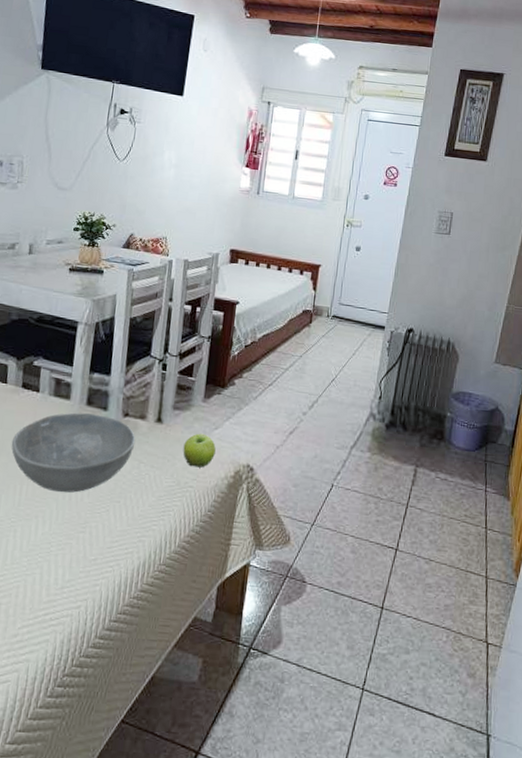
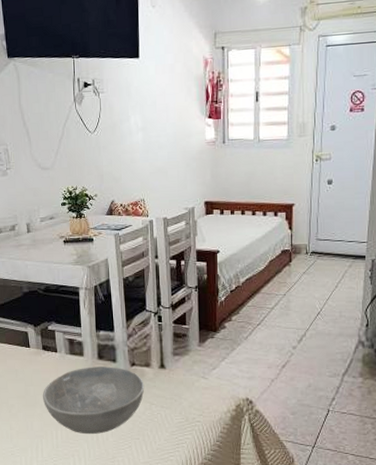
fruit: present [183,433,216,468] -> none [187,374,216,404]

